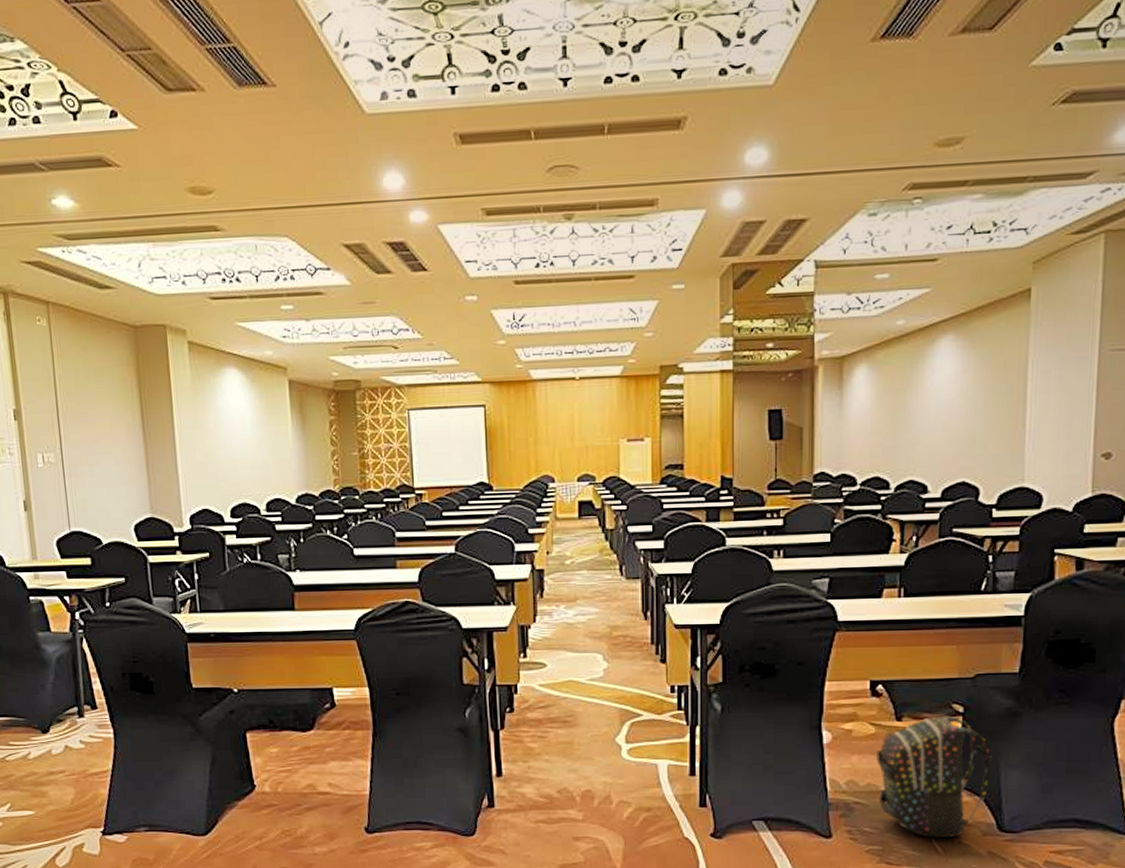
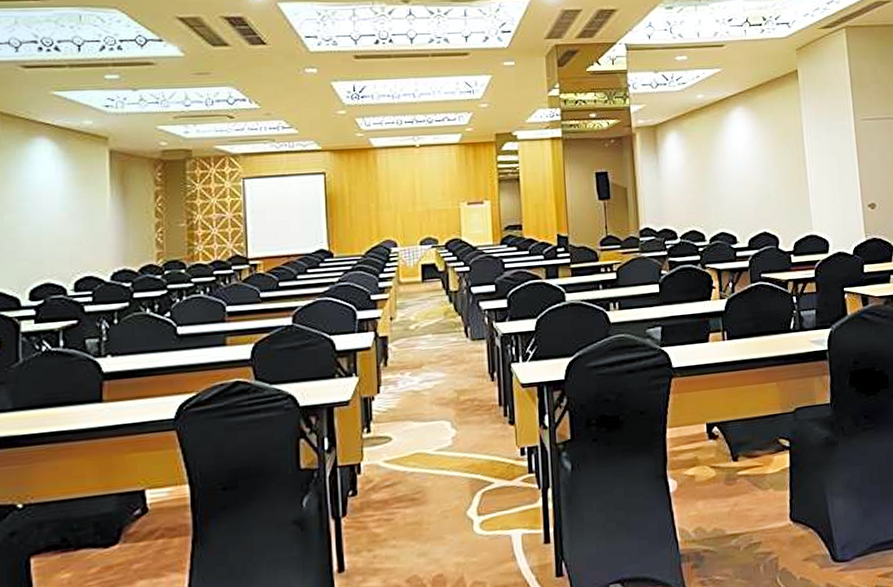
backpack: present [875,715,992,838] -> none [718,450,819,578]

